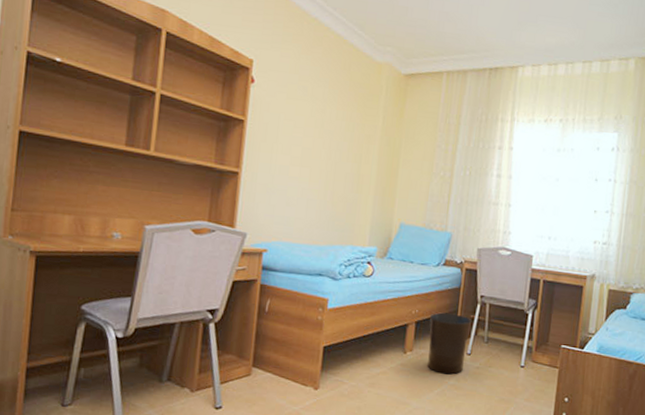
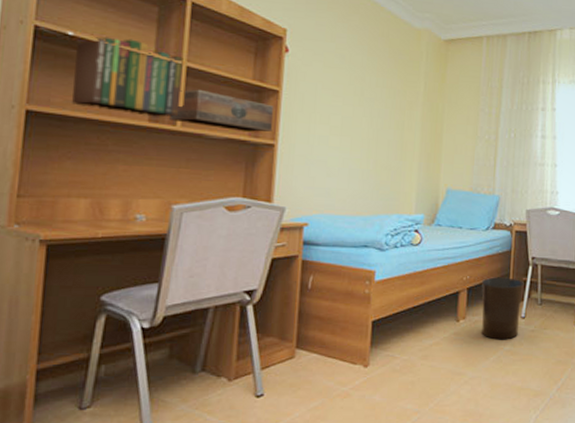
books: none [59,63,158,142] -> present [72,37,183,117]
decorative box: none [143,116,240,160] -> present [168,89,274,133]

